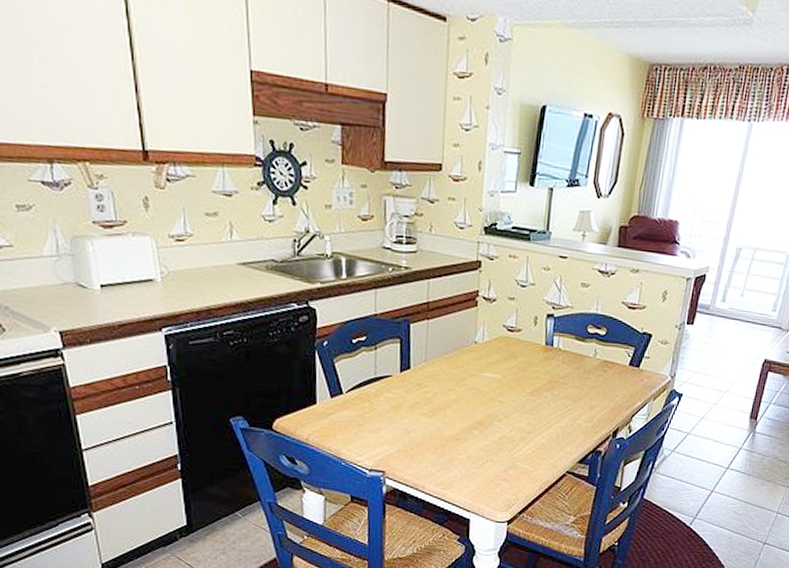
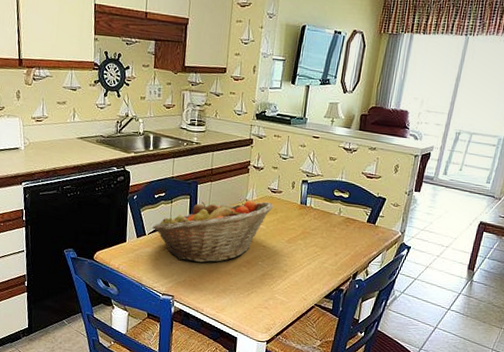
fruit basket: none [352,342,510,427] -> present [153,200,273,263]

